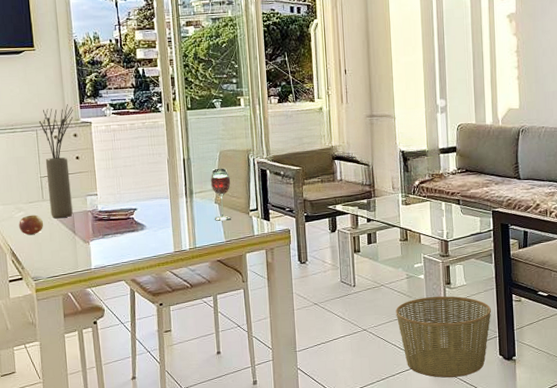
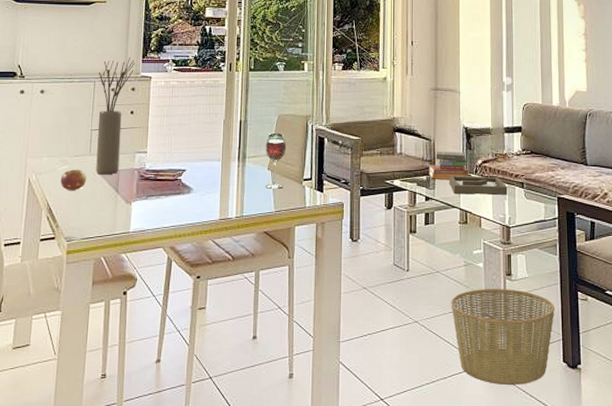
books: none [369,174,407,202] -> present [429,151,468,179]
decorative tray: none [389,196,445,214] -> present [449,176,508,196]

